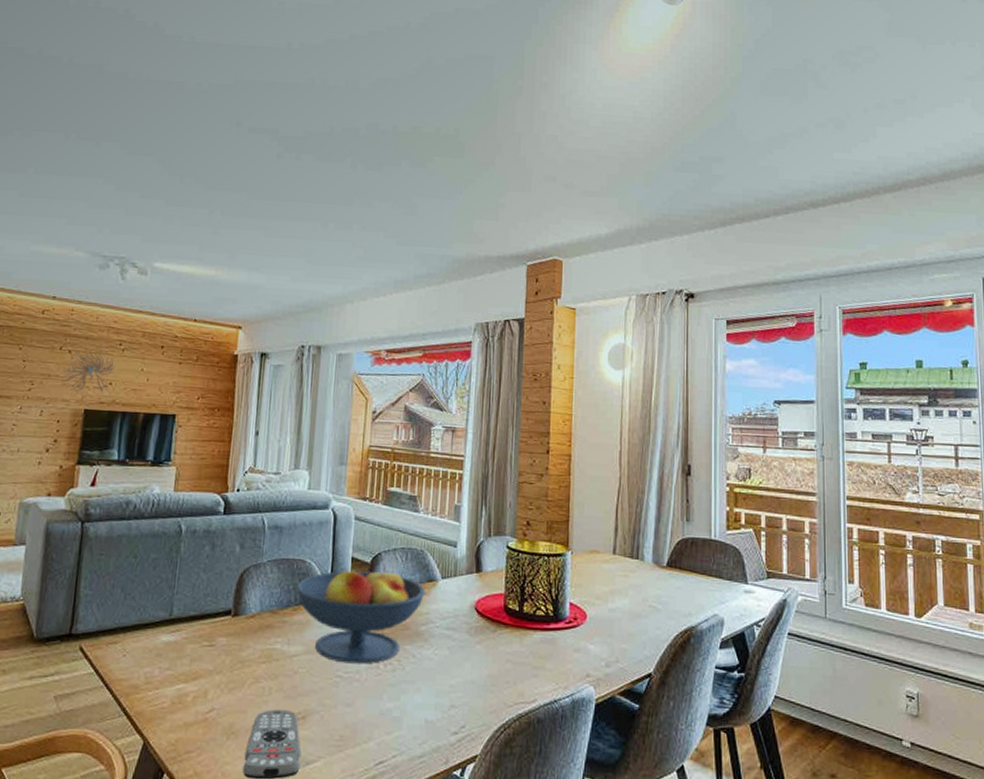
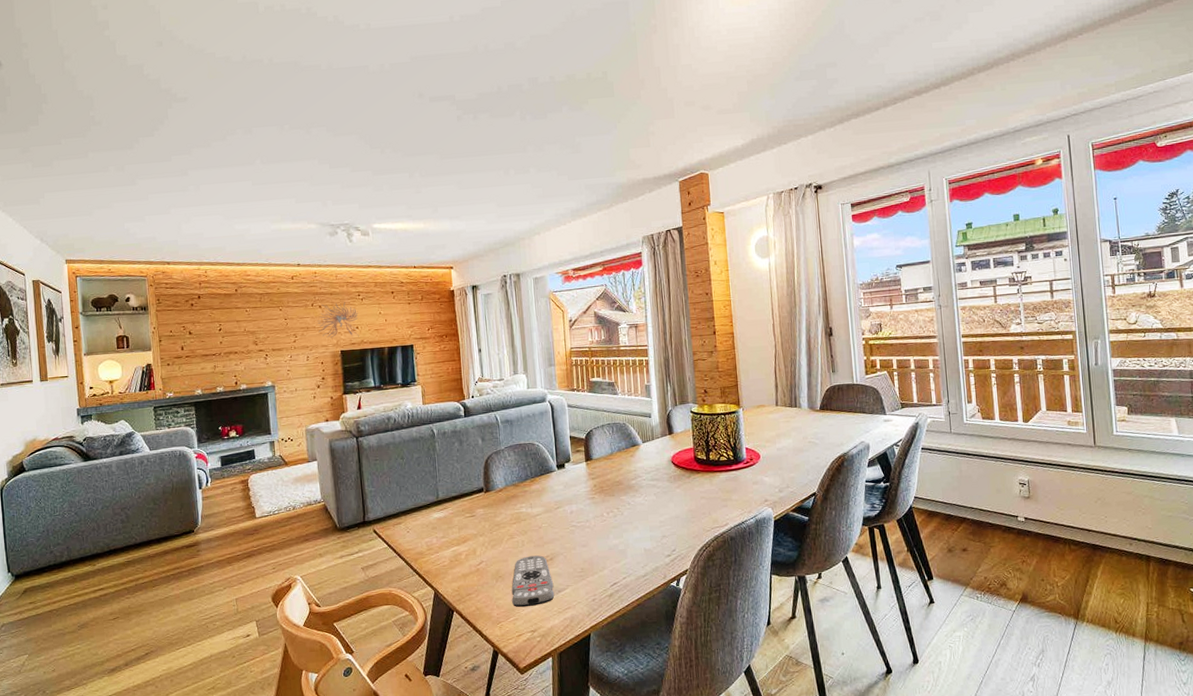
fruit bowl: present [296,567,426,664] -> none [530,440,631,516]

